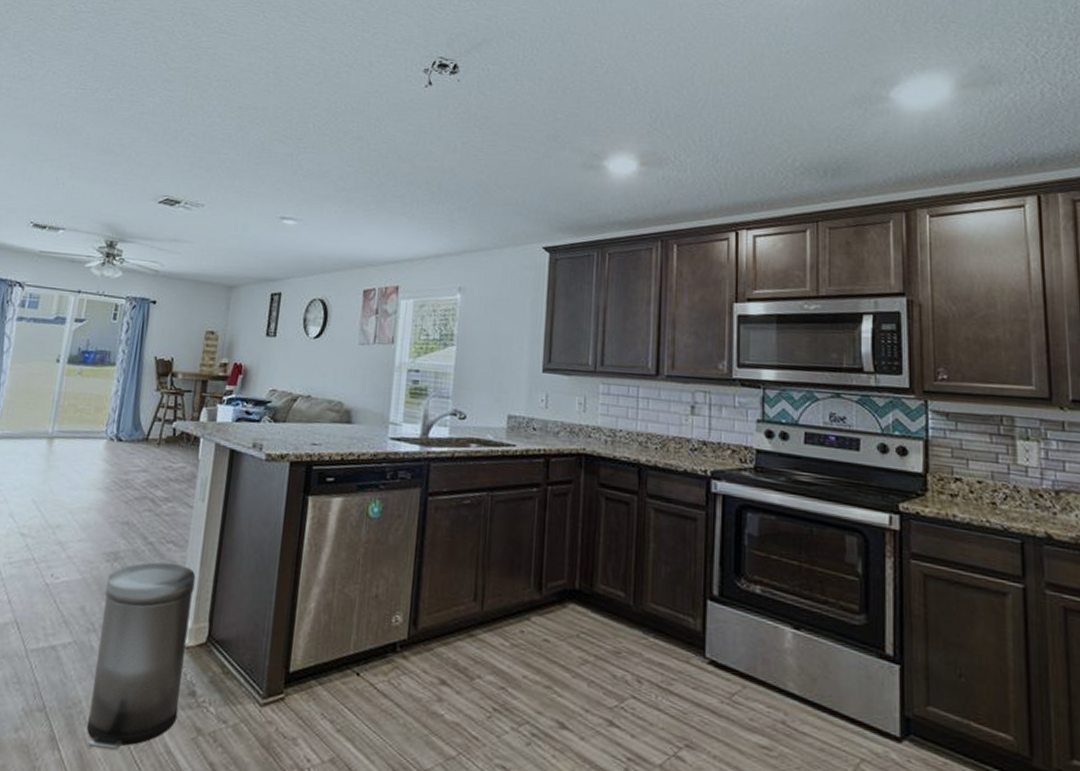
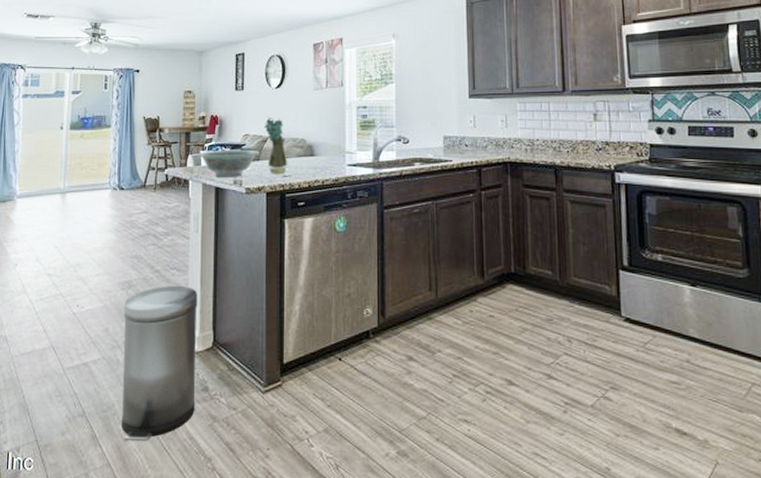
decorative bowl: none [214,405,287,440] -> present [198,149,260,178]
vase: none [295,371,320,442] -> present [264,117,288,175]

